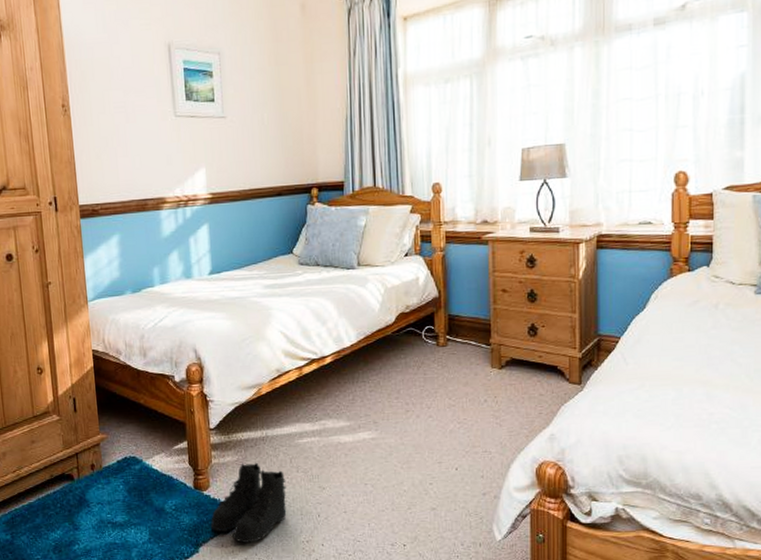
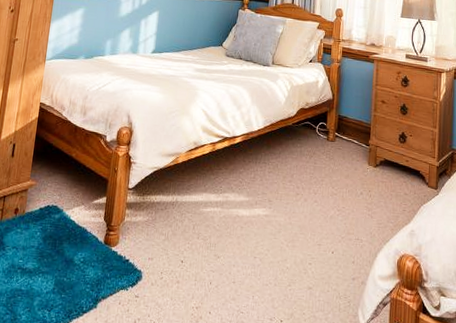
boots: present [210,462,287,543] -> none [112,224,187,304]

